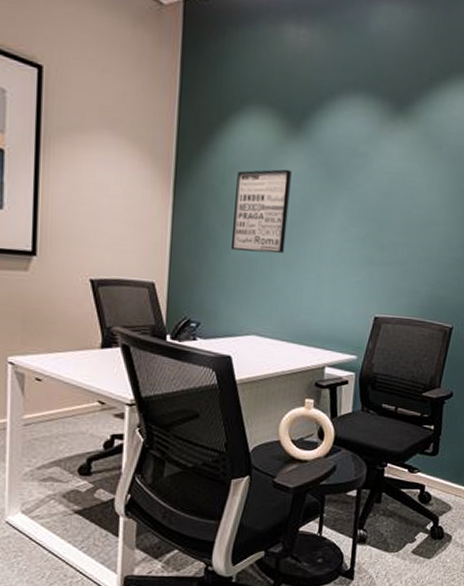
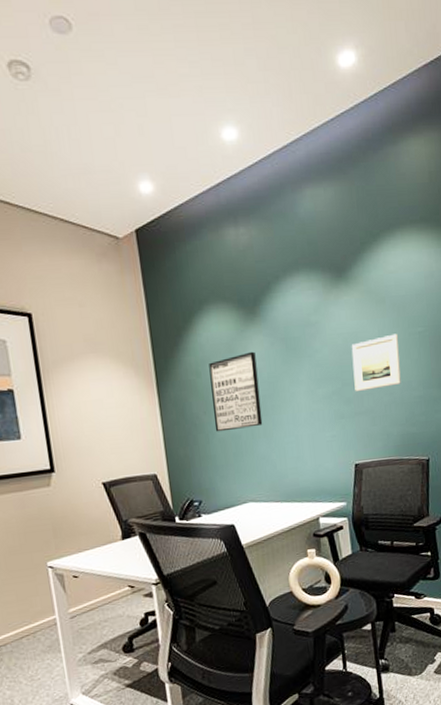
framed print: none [391,185,448,242] -> present [351,333,401,392]

